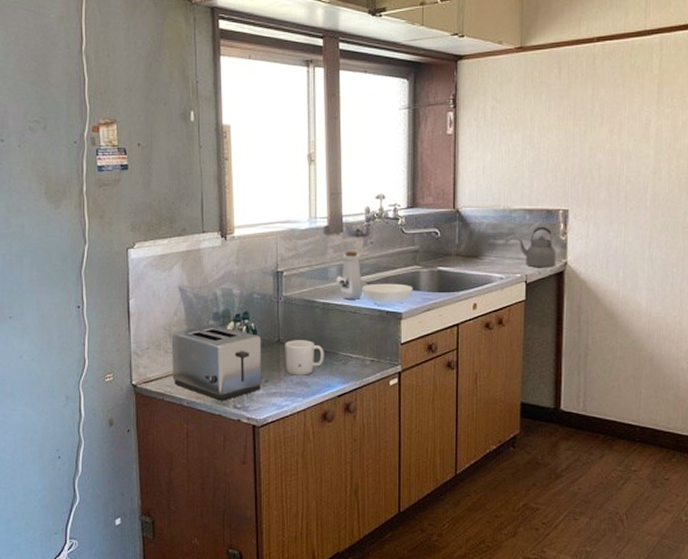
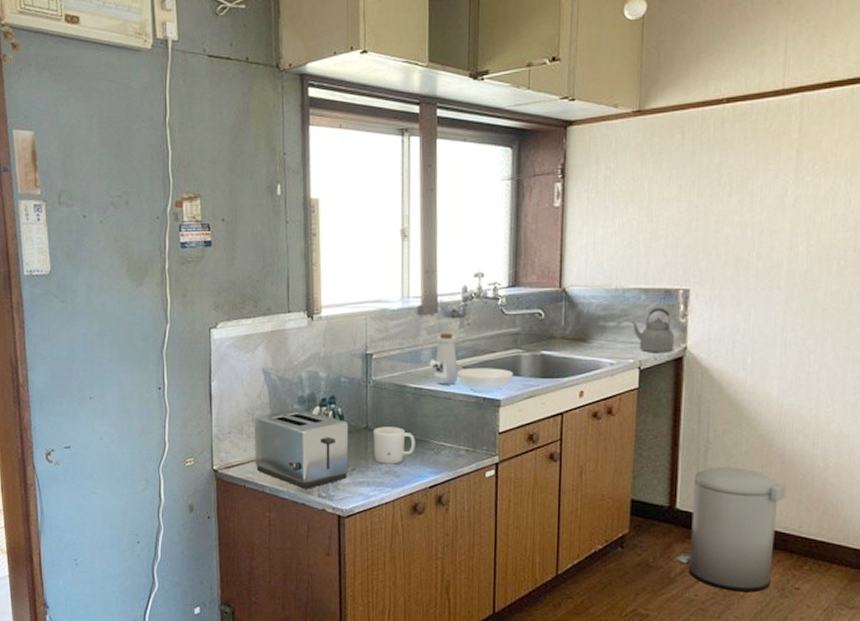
pedal bin: none [562,371,656,484] -> present [676,467,787,593]

